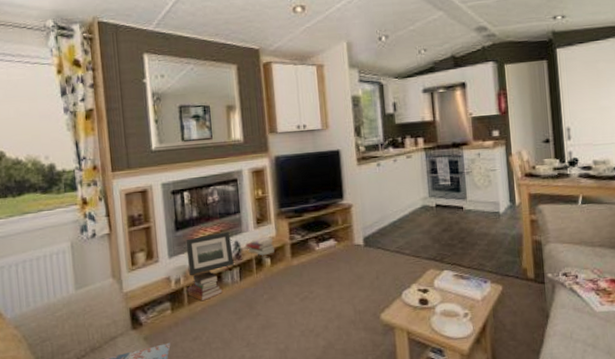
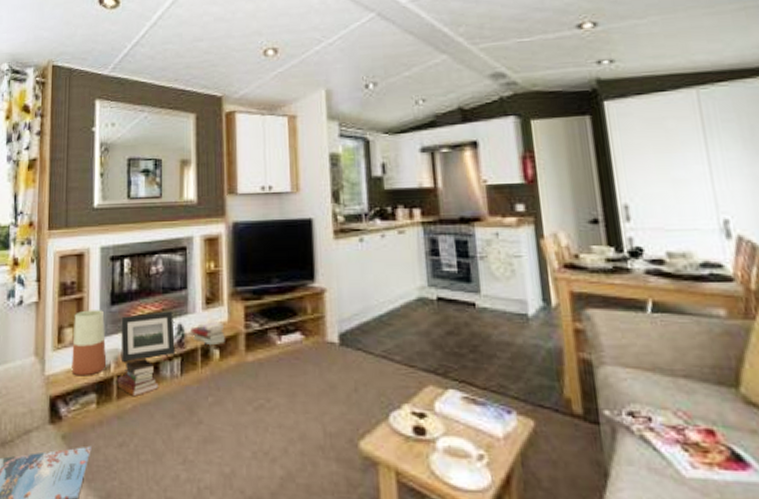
vase: none [144,235,176,290] -> present [71,310,106,376]

